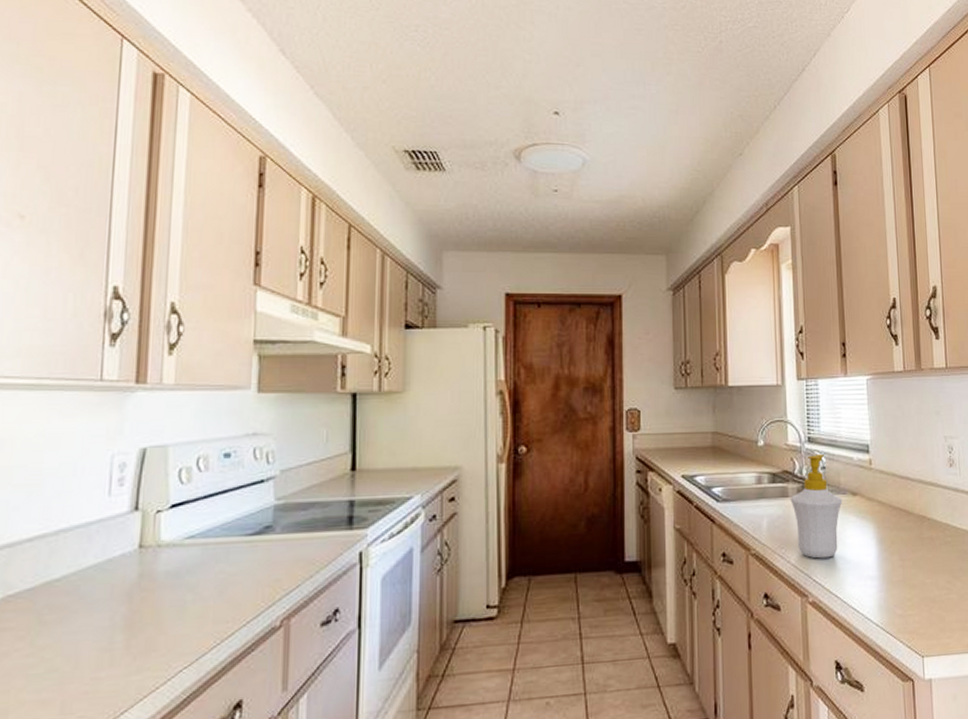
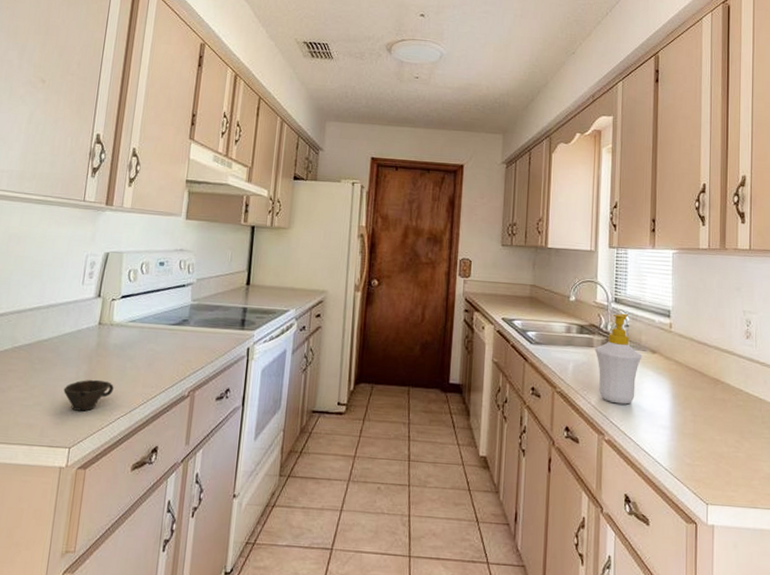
cup: none [92,623,170,671] -> present [63,379,114,411]

